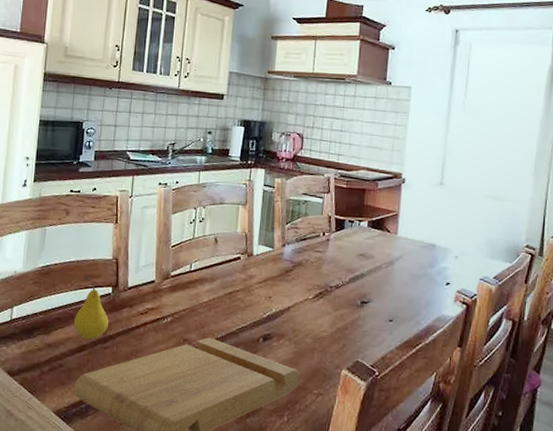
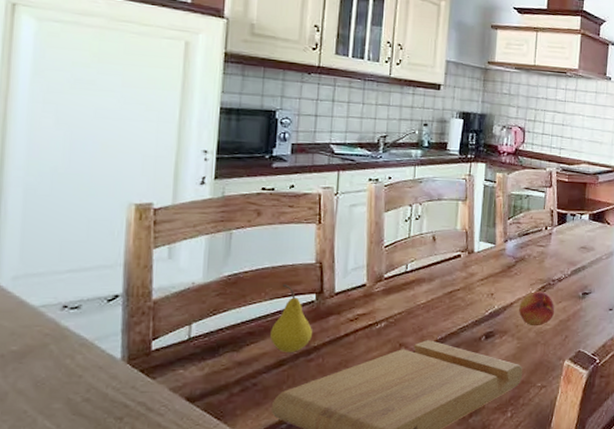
fruit: none [296,296,333,333] -> present [519,290,555,326]

